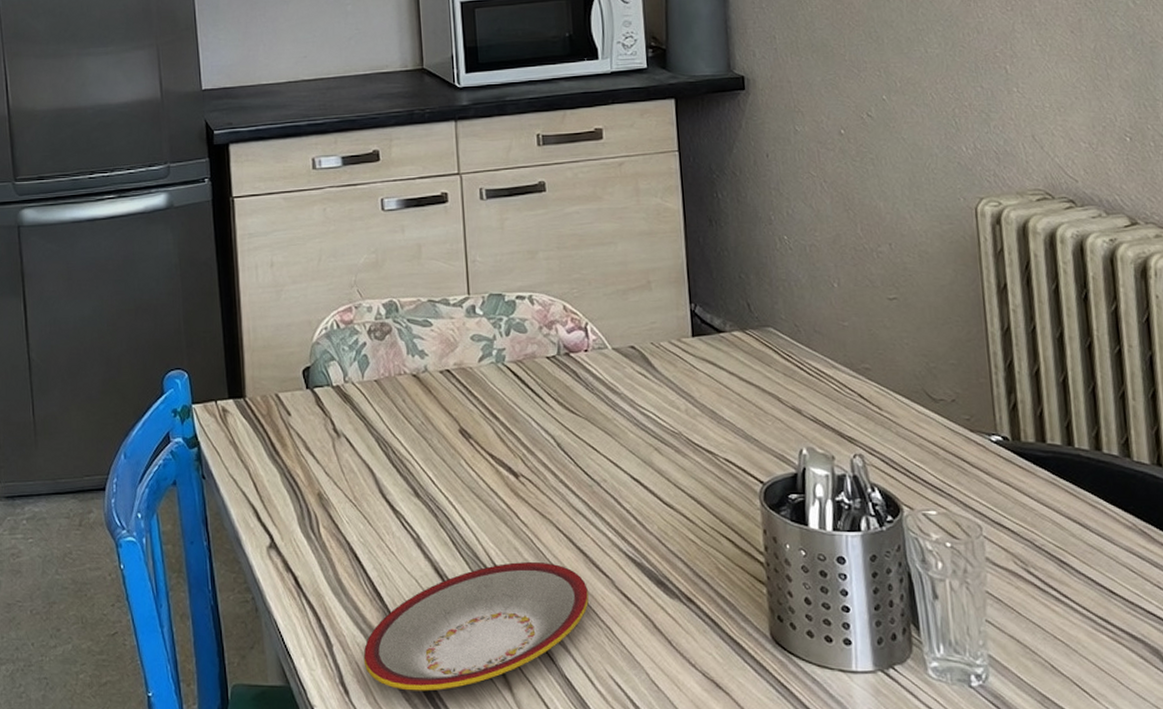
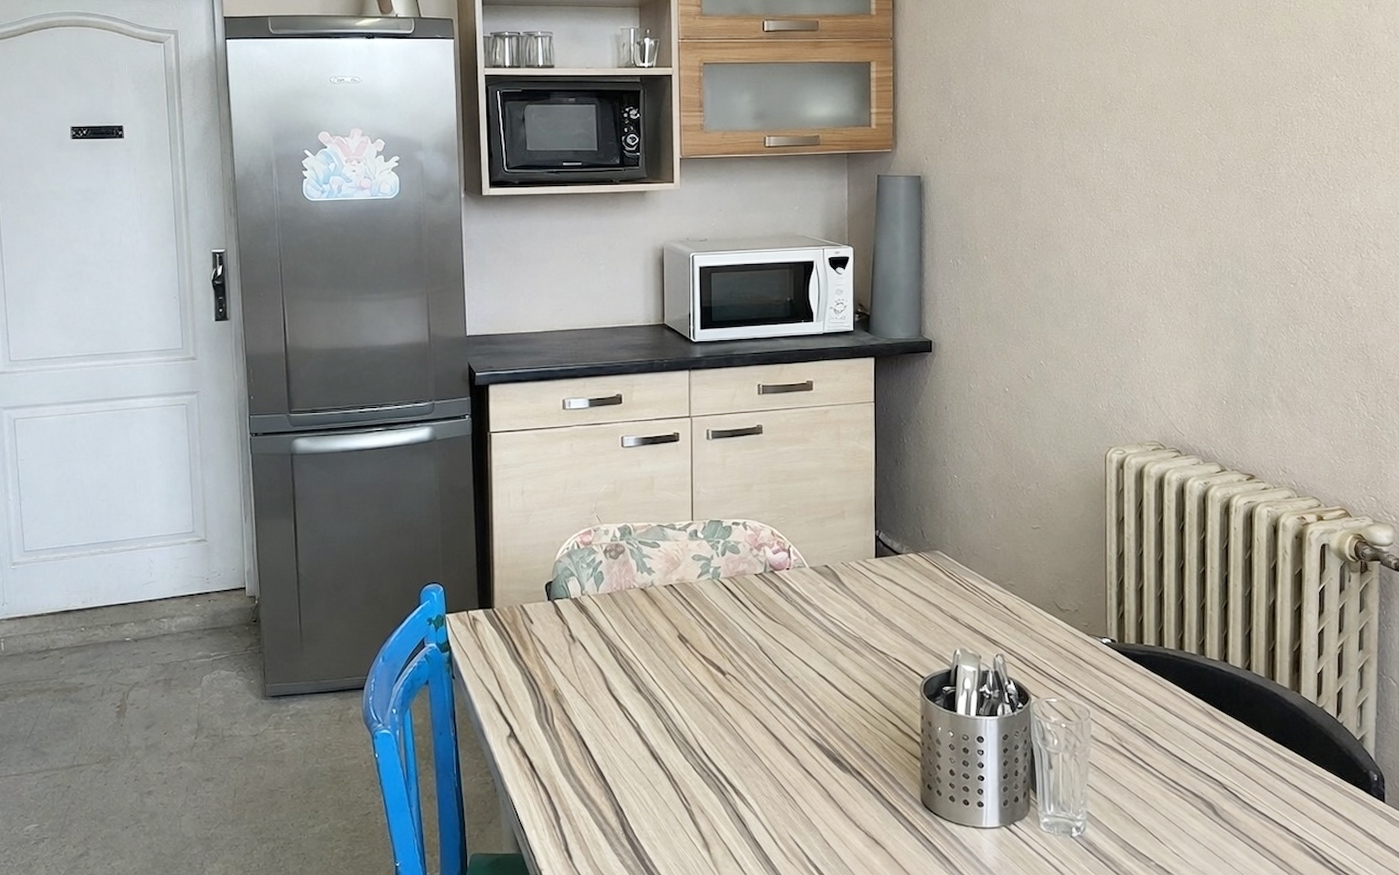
plate: present [363,562,589,691] -> none [586,745,778,854]

